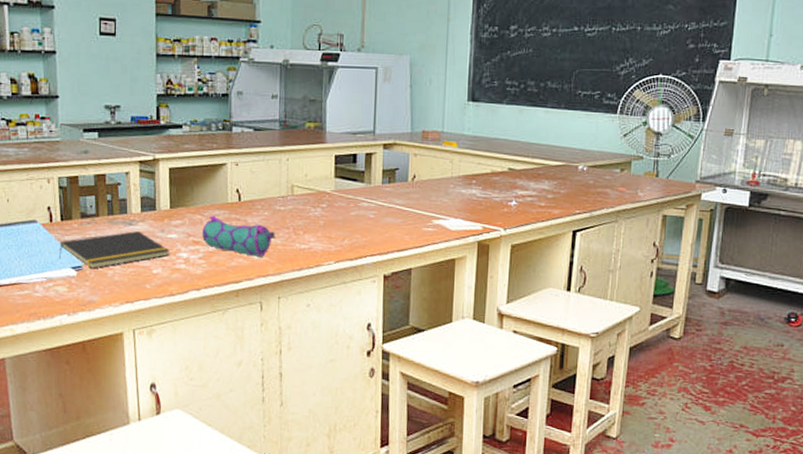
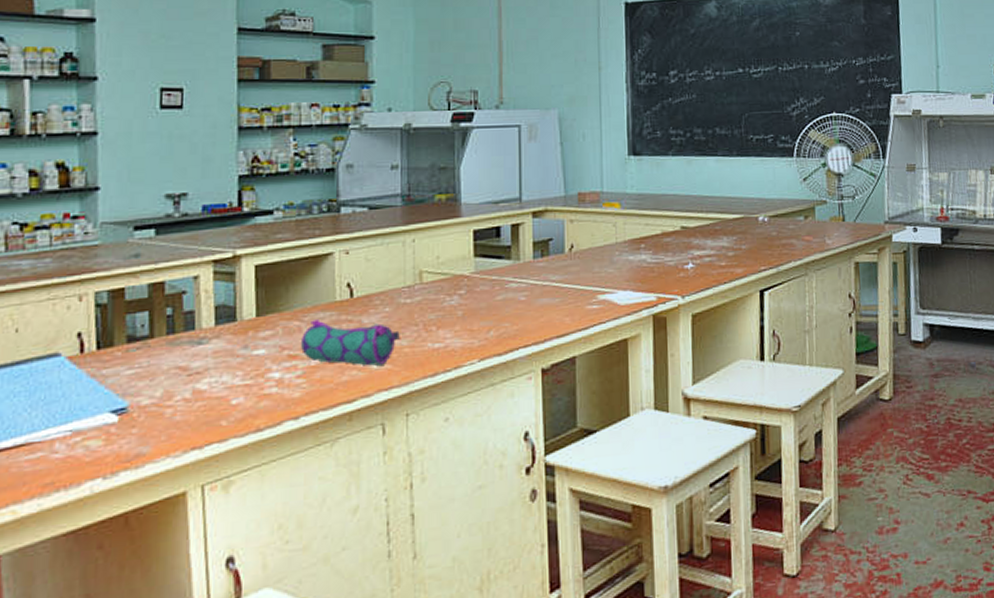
notepad: present [58,230,170,268] -> none [91,350,256,409]

